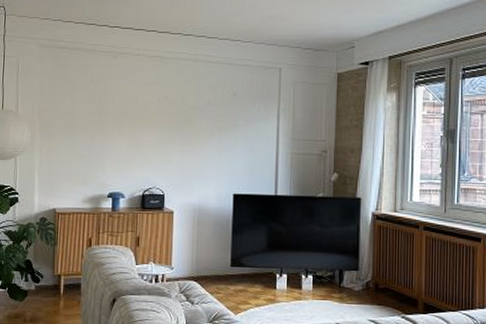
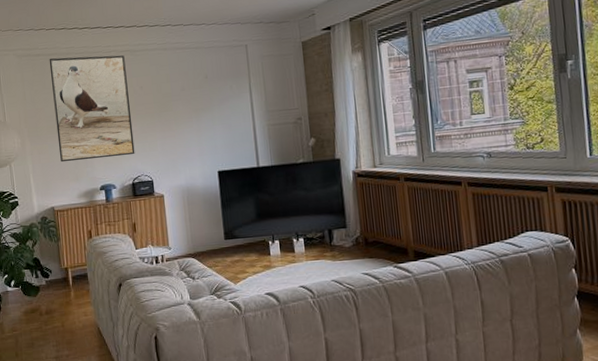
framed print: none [69,52,153,165] -> present [49,55,135,163]

